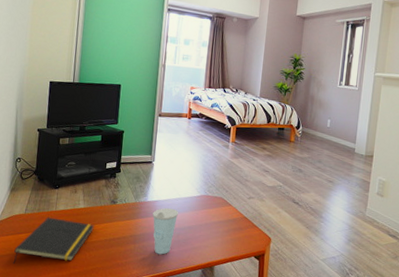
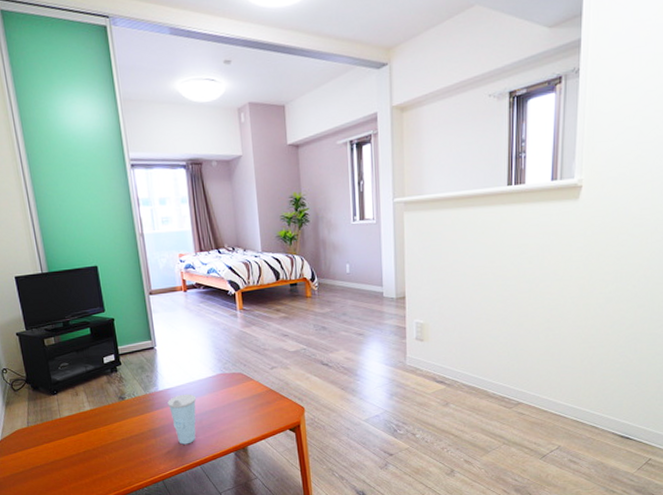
notepad: present [13,217,95,264] -> none [27,425,108,480]

